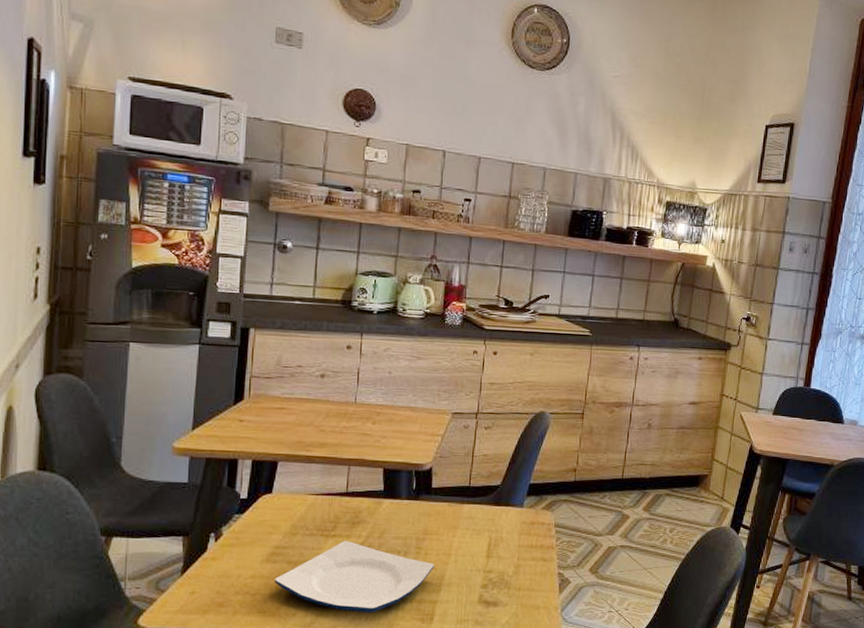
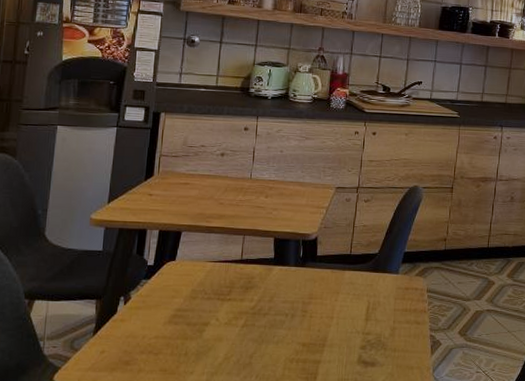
plate: present [275,541,435,613] -> none [176,304,319,372]

